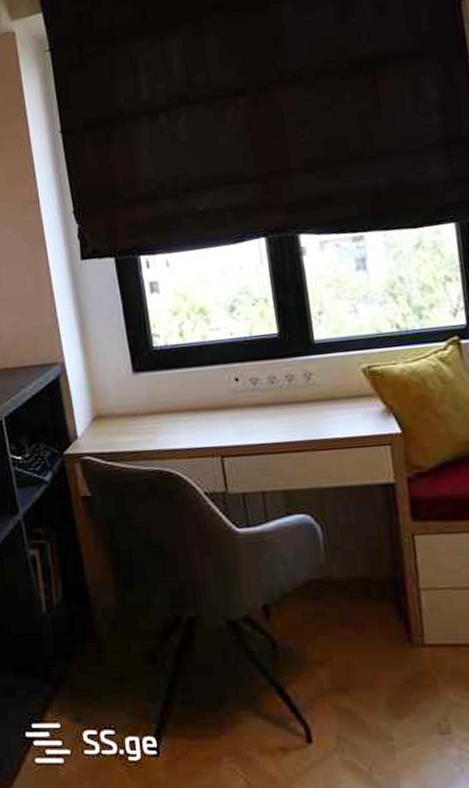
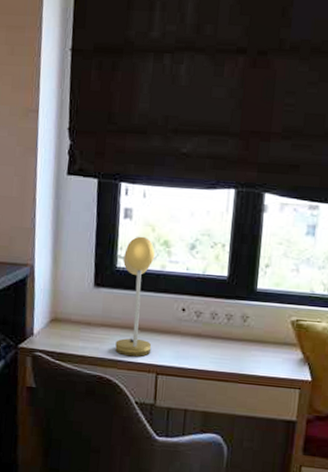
desk lamp: none [158,308,211,443] -> present [115,236,155,357]

